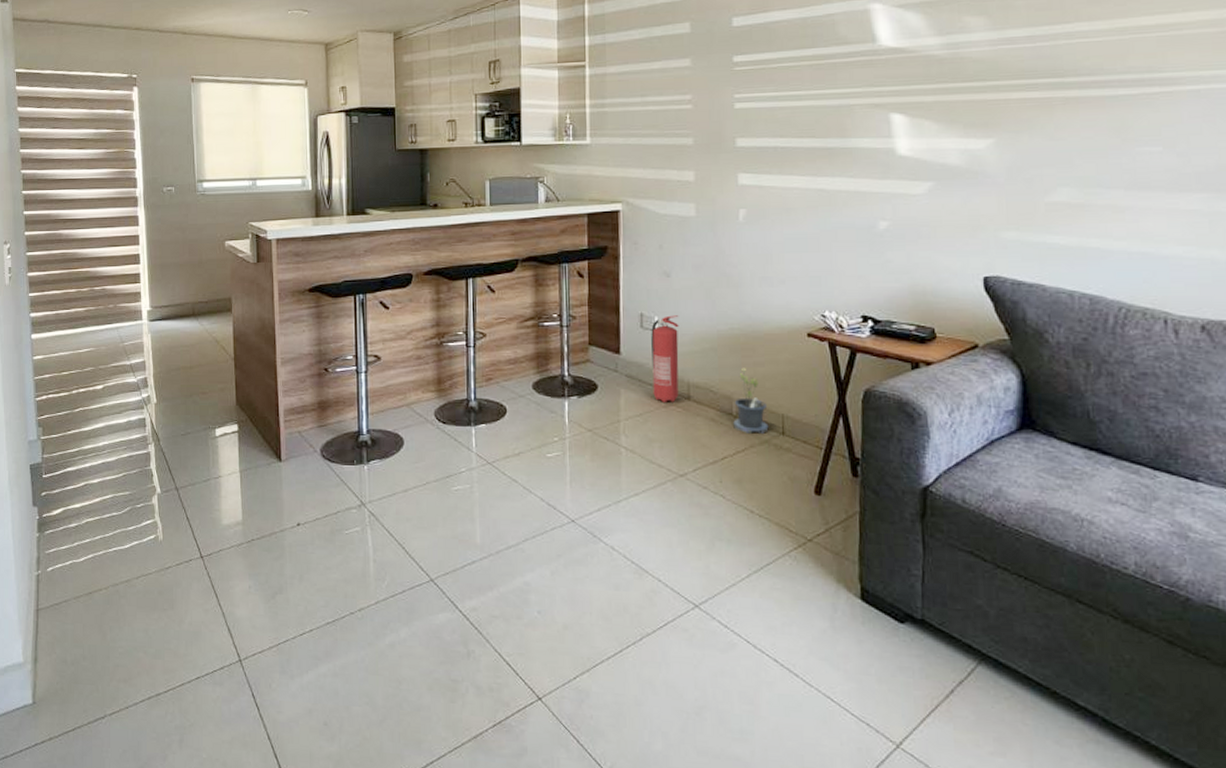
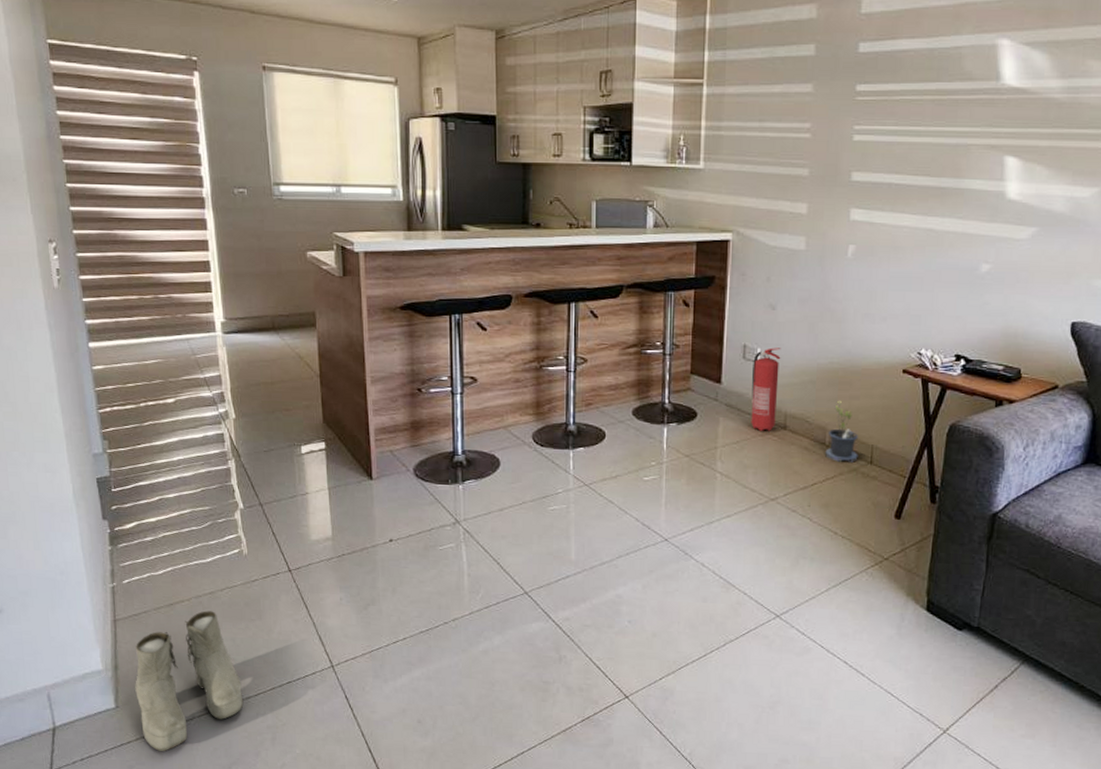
boots: none [52,599,153,754] -> present [135,610,244,752]

